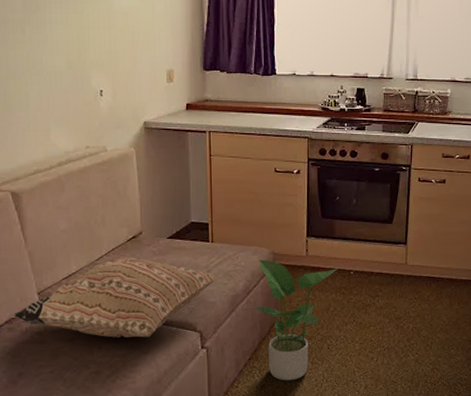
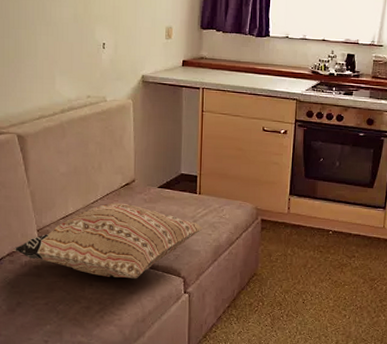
potted plant: present [253,259,339,381] -> none [235,213,318,330]

